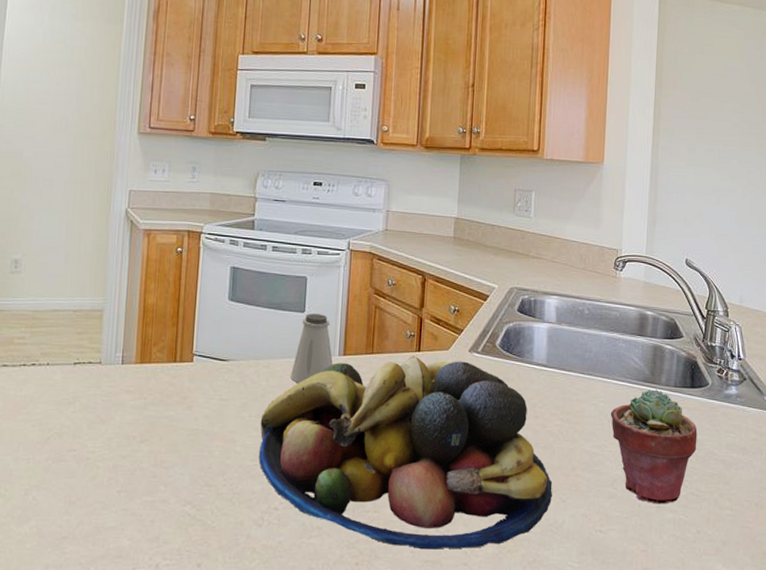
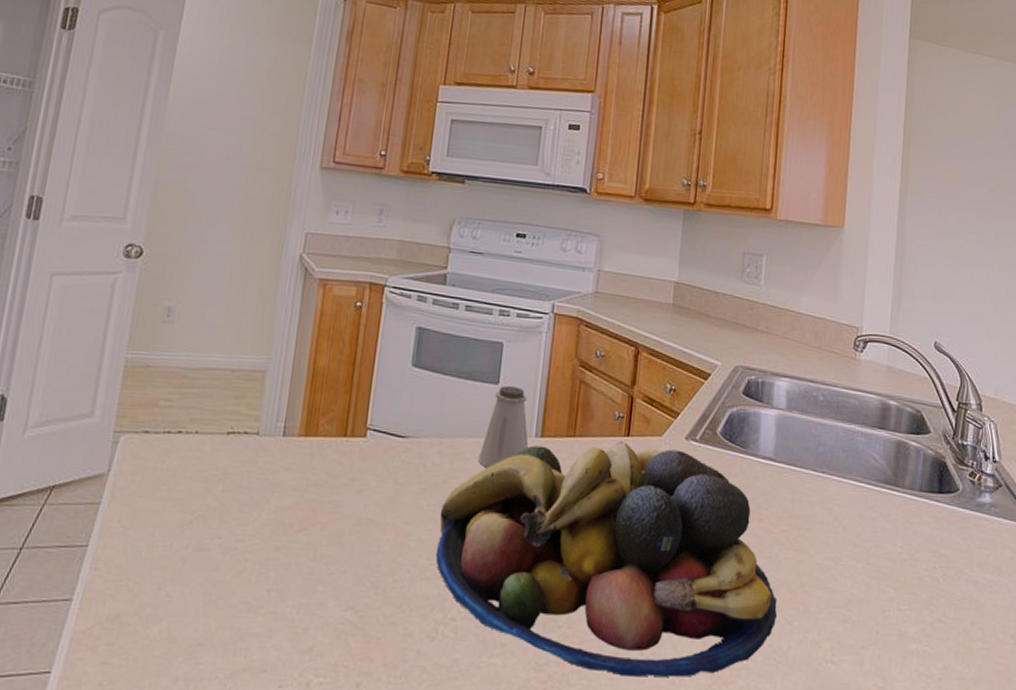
potted succulent: present [610,389,698,504] -> none [845,493,946,632]

